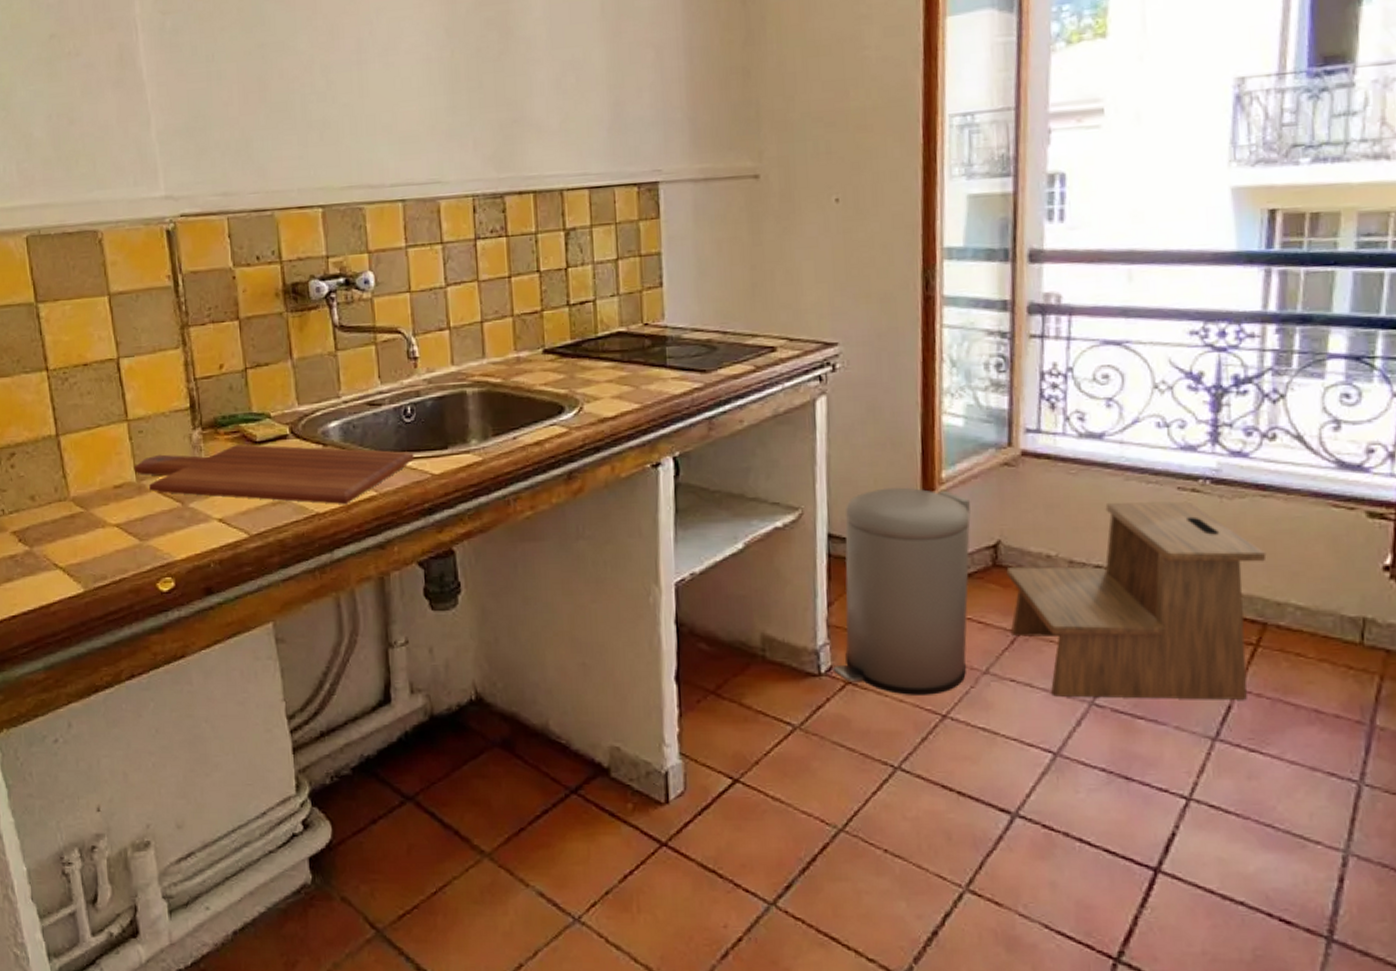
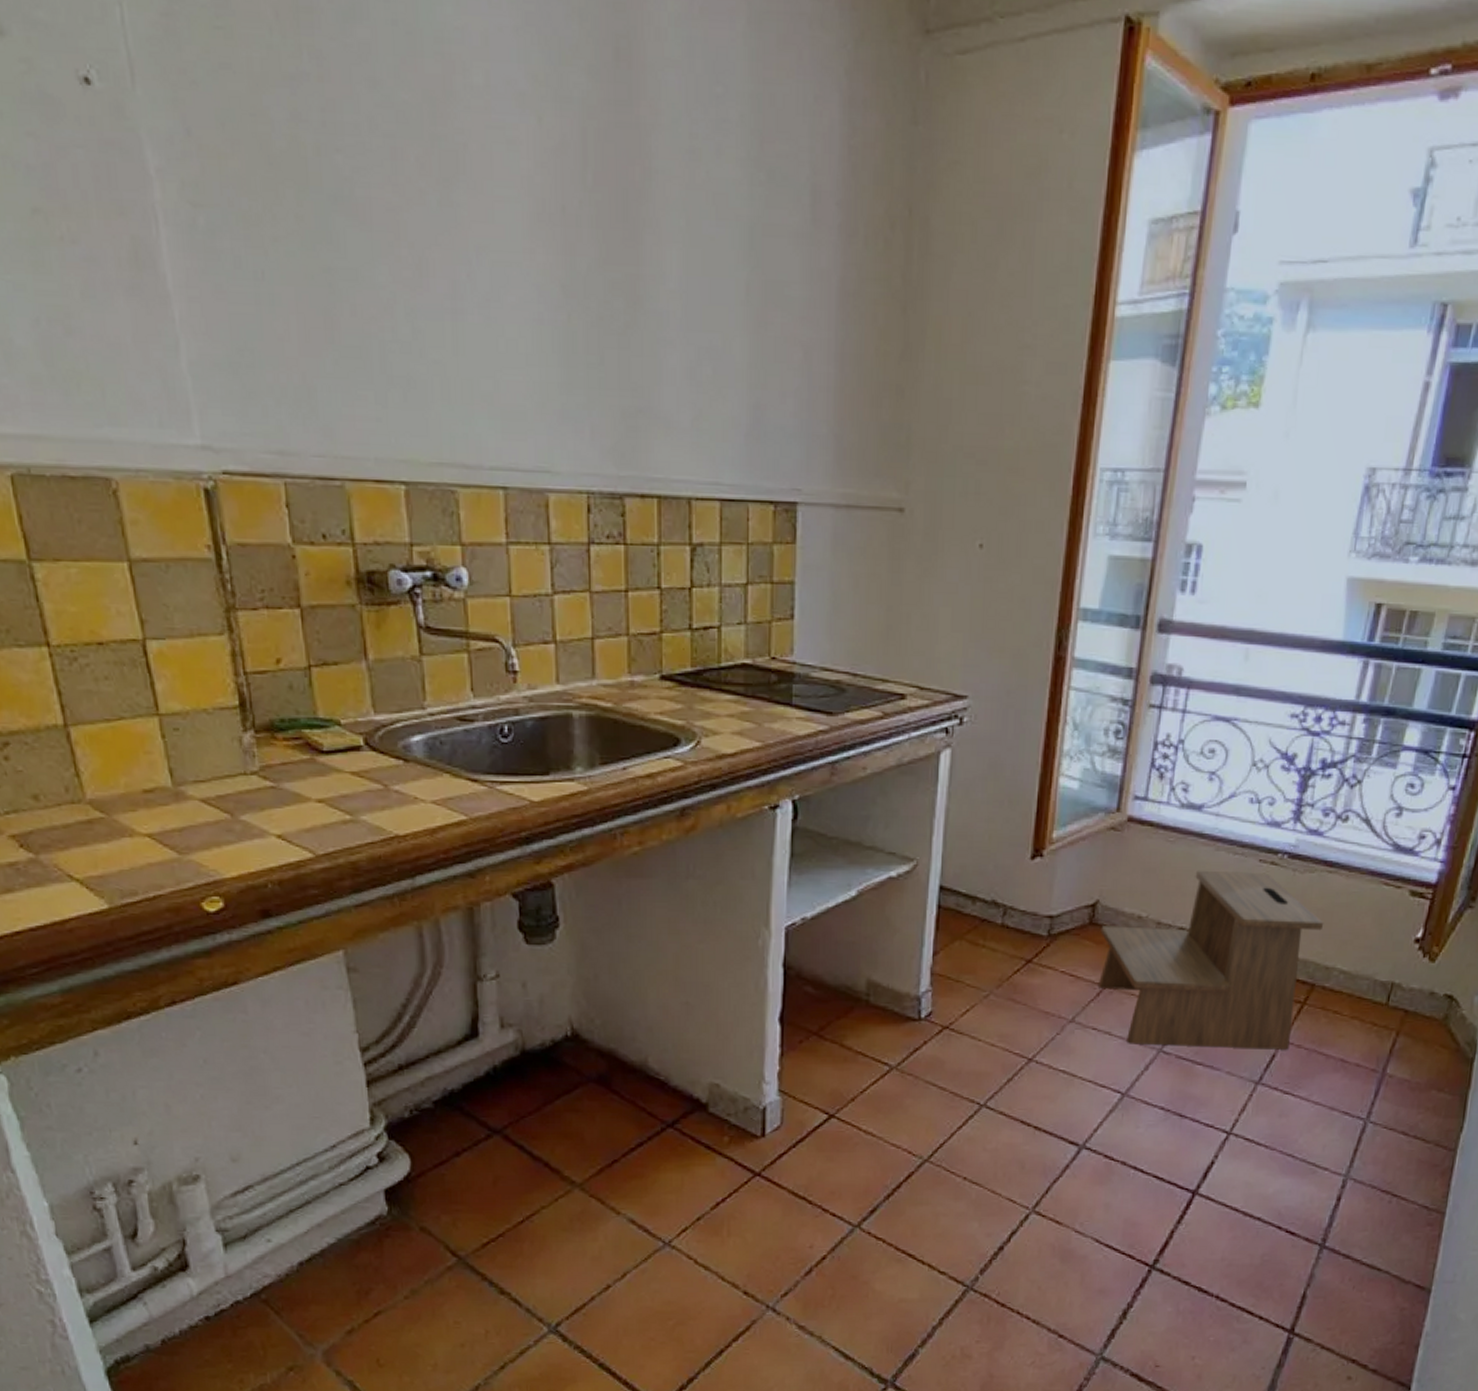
cutting board: present [134,444,414,504] -> none [168,753,511,827]
pedal bin: present [832,487,971,695] -> none [932,844,1077,1040]

